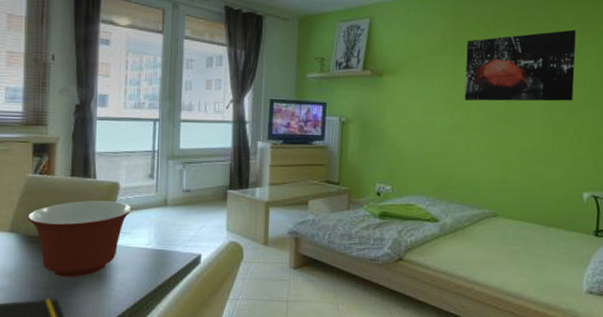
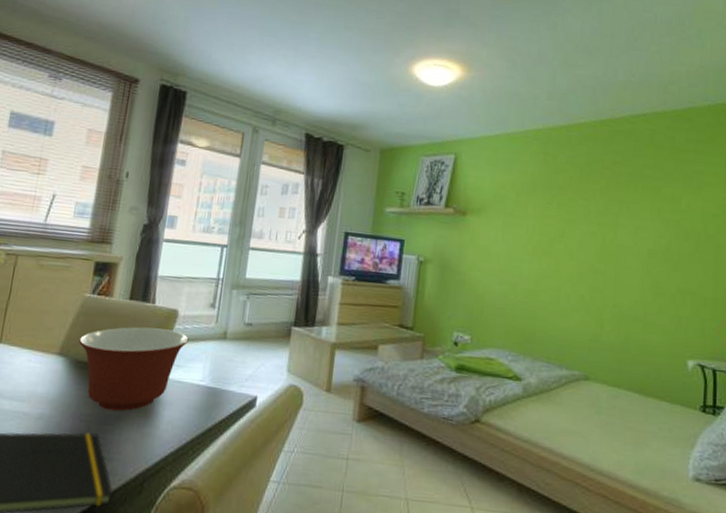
wall art: present [464,29,576,102] -> none [553,178,678,256]

